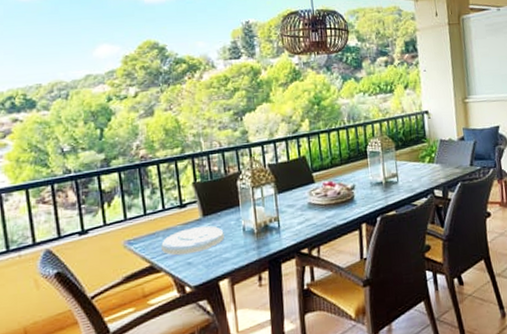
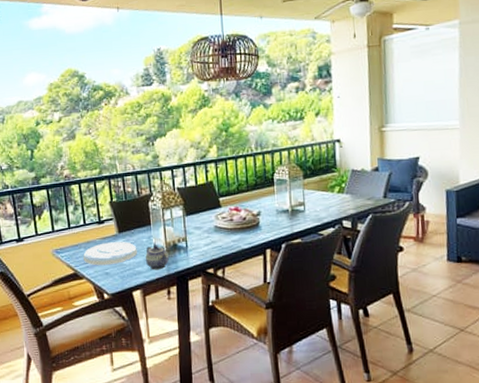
teapot: none [233,227,260,255] -> present [145,245,169,270]

